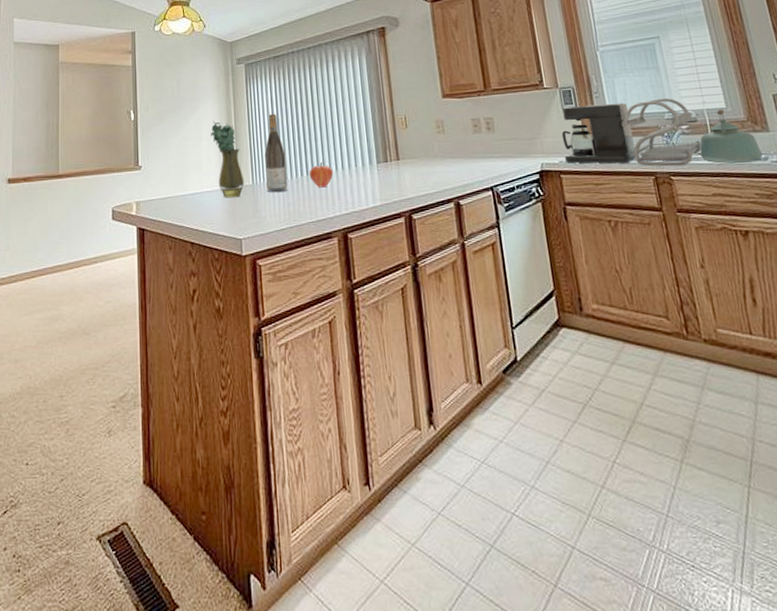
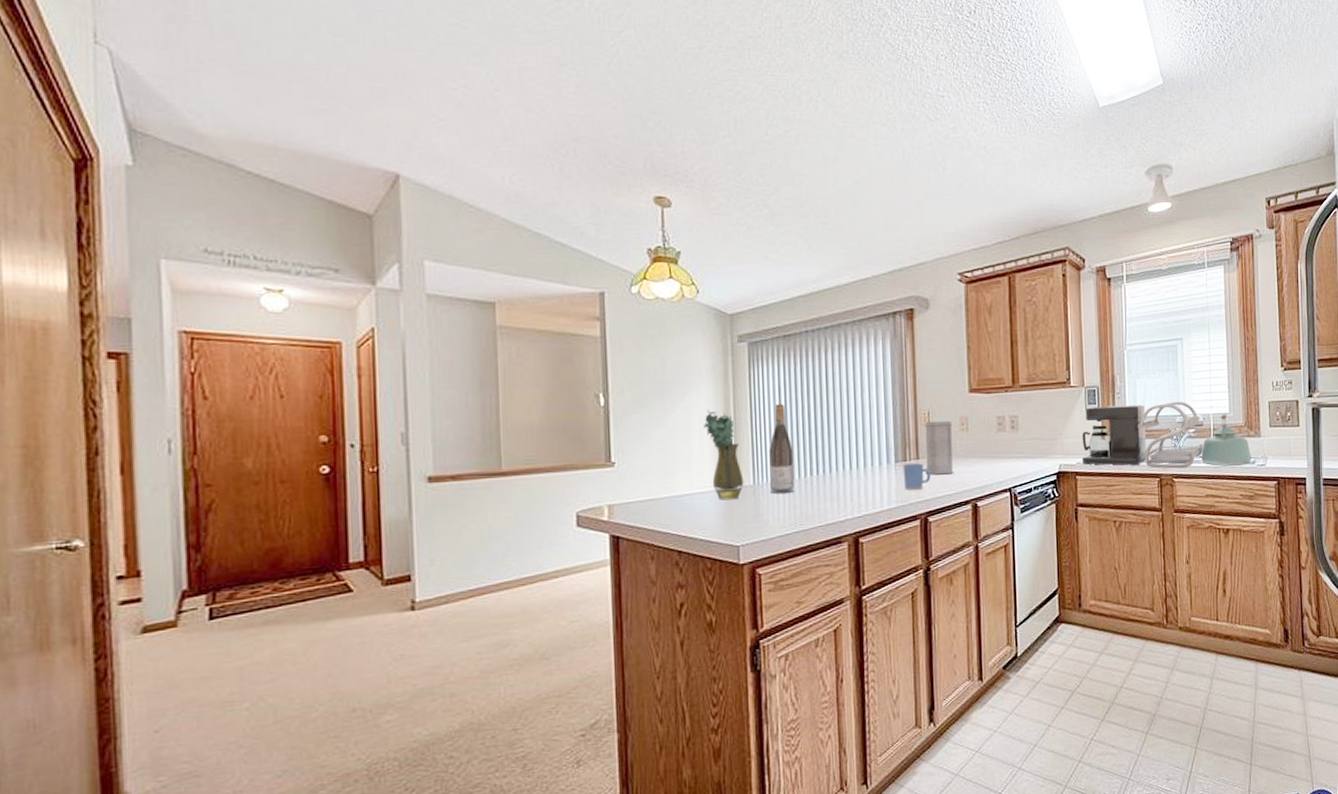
fruit: present [309,163,334,188] -> none [819,461,847,489]
mug: none [384,164,412,189] -> present [902,463,931,490]
canister: none [402,124,434,175] -> present [925,420,954,475]

